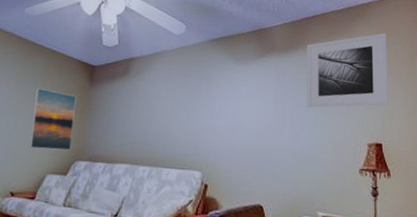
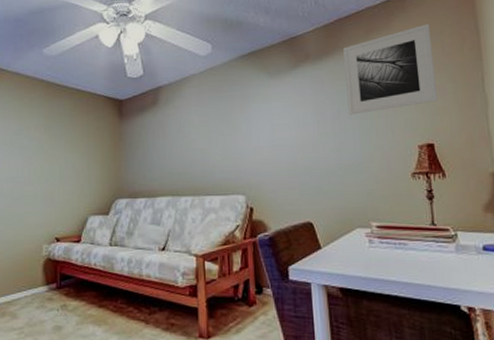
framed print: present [29,87,76,151] -> none [65,129,109,192]

